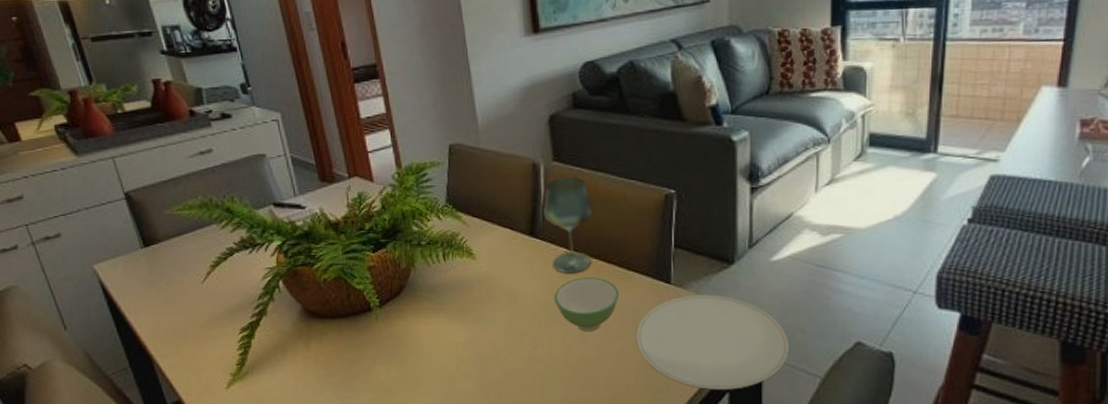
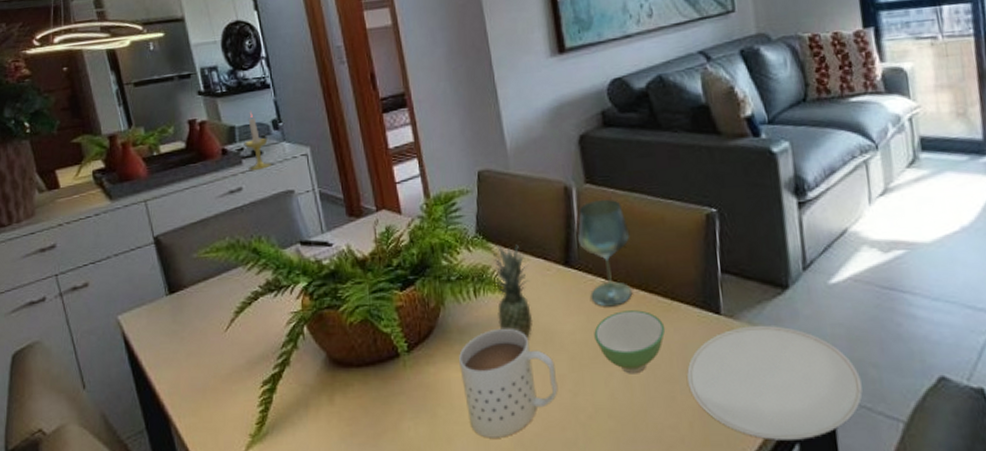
candlestick: none [212,75,243,134] -> present [244,112,273,172]
mug: none [428,289,519,382] -> present [459,327,558,438]
fruit: none [461,214,497,298] -> present [492,244,532,338]

